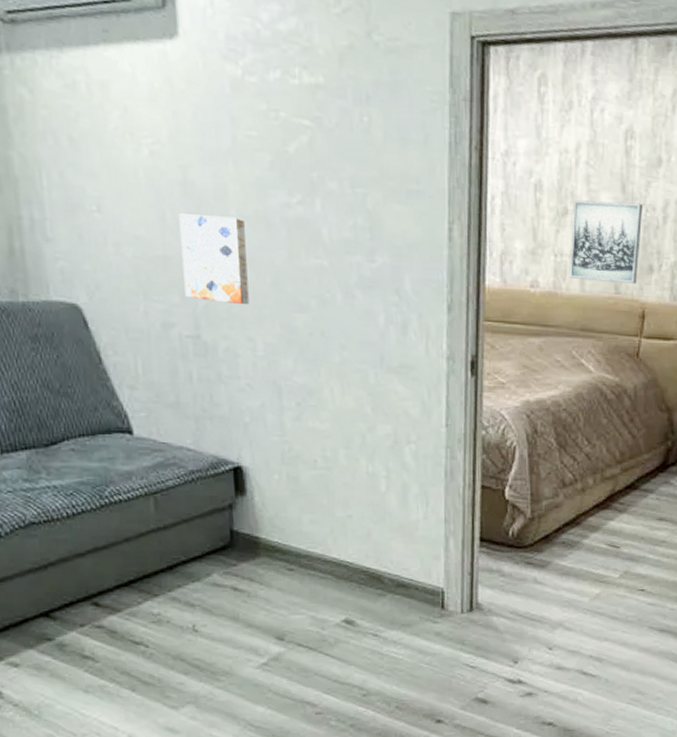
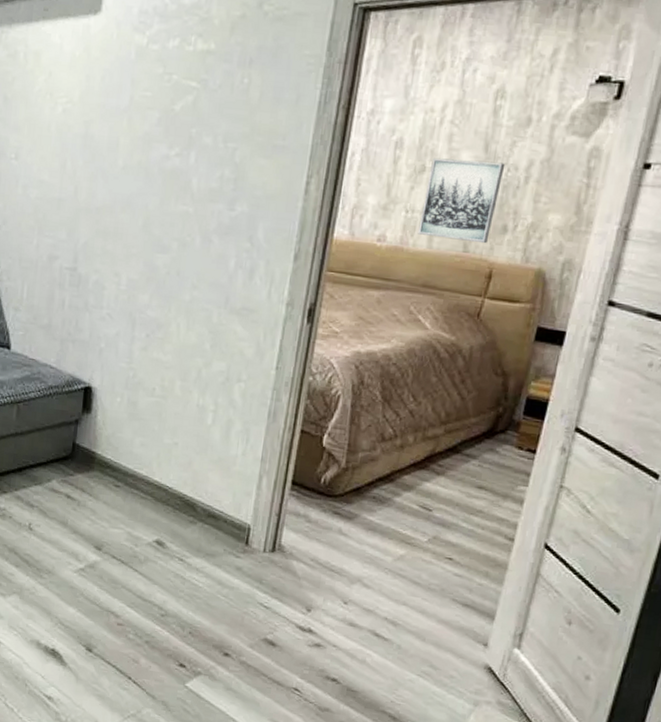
wall art: present [179,214,249,305] -> none [71,162,128,244]

